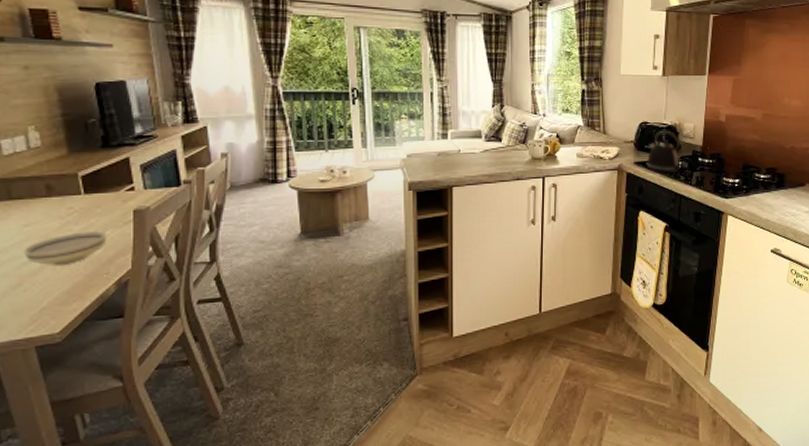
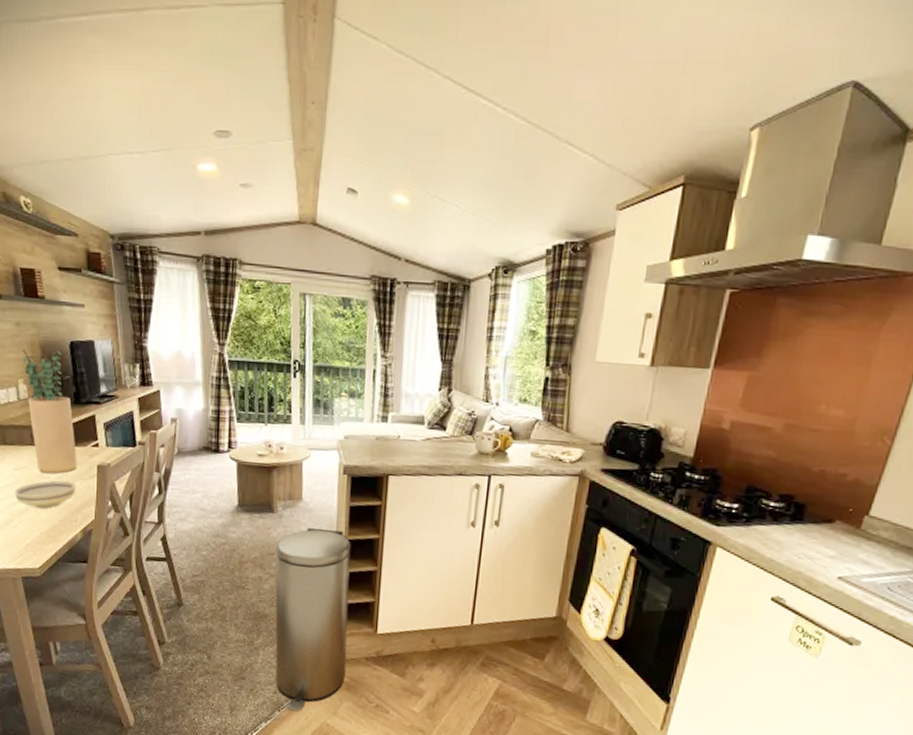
vase: none [32,87,108,226] -> present [22,345,77,474]
pedal bin: none [344,244,425,431] -> present [275,527,351,711]
kettle: present [646,130,682,173] -> none [616,433,666,487]

